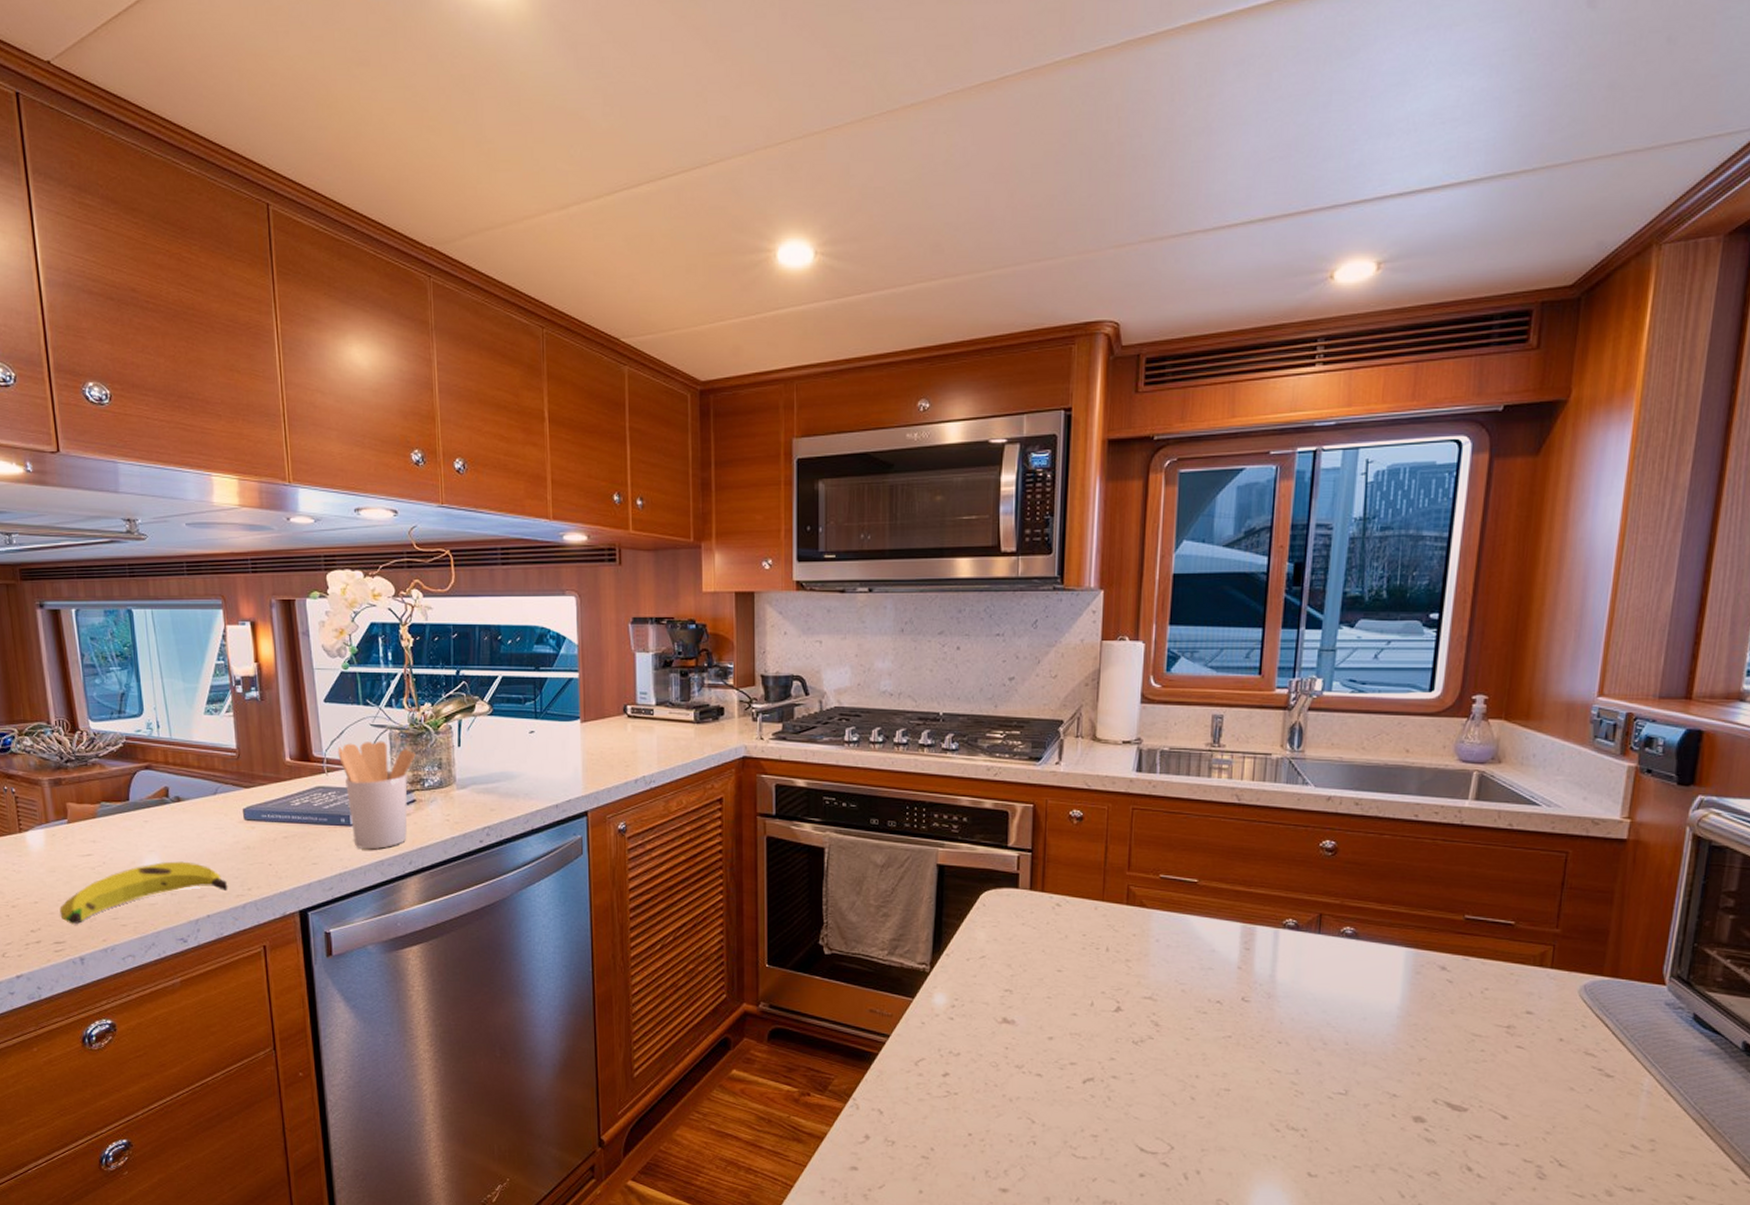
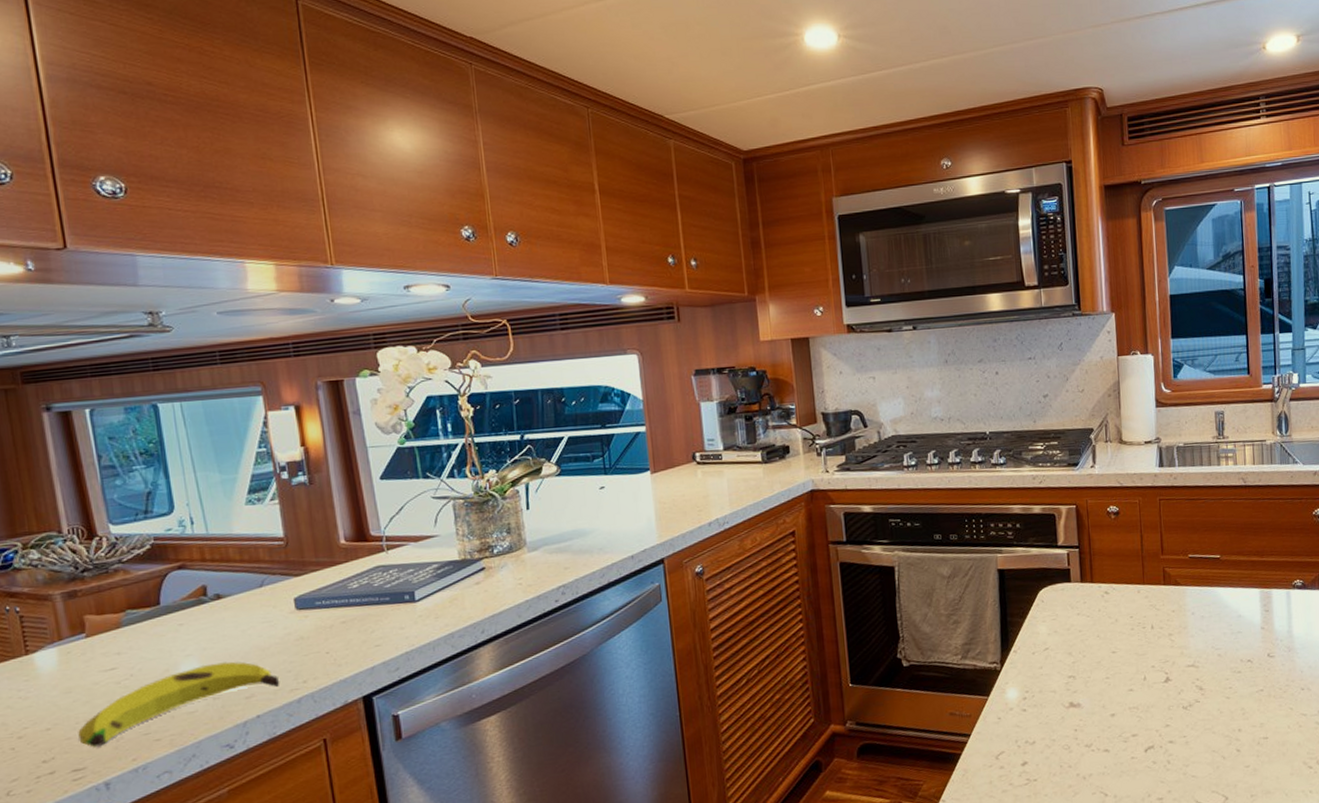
utensil holder: present [337,741,416,849] -> none [397,512,483,624]

